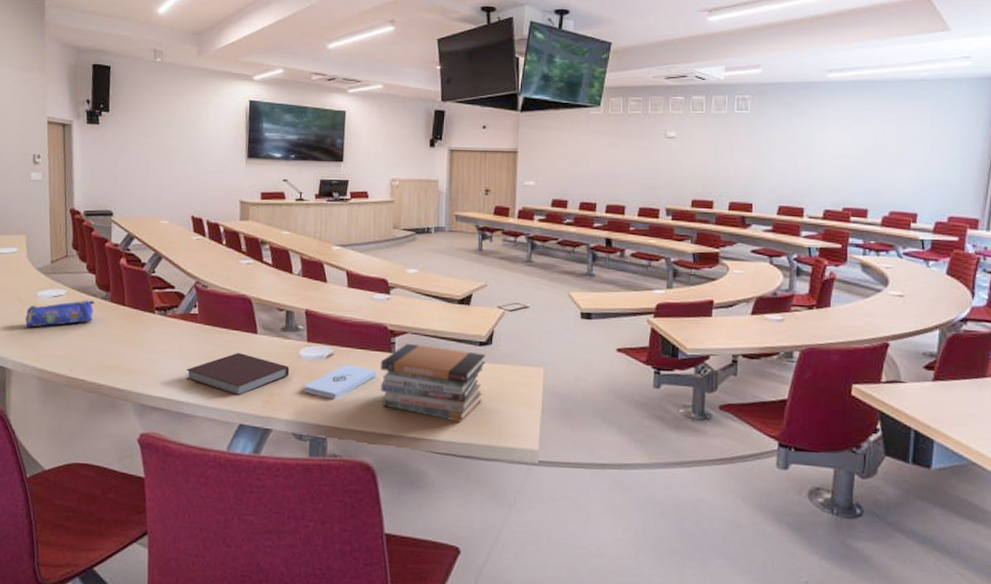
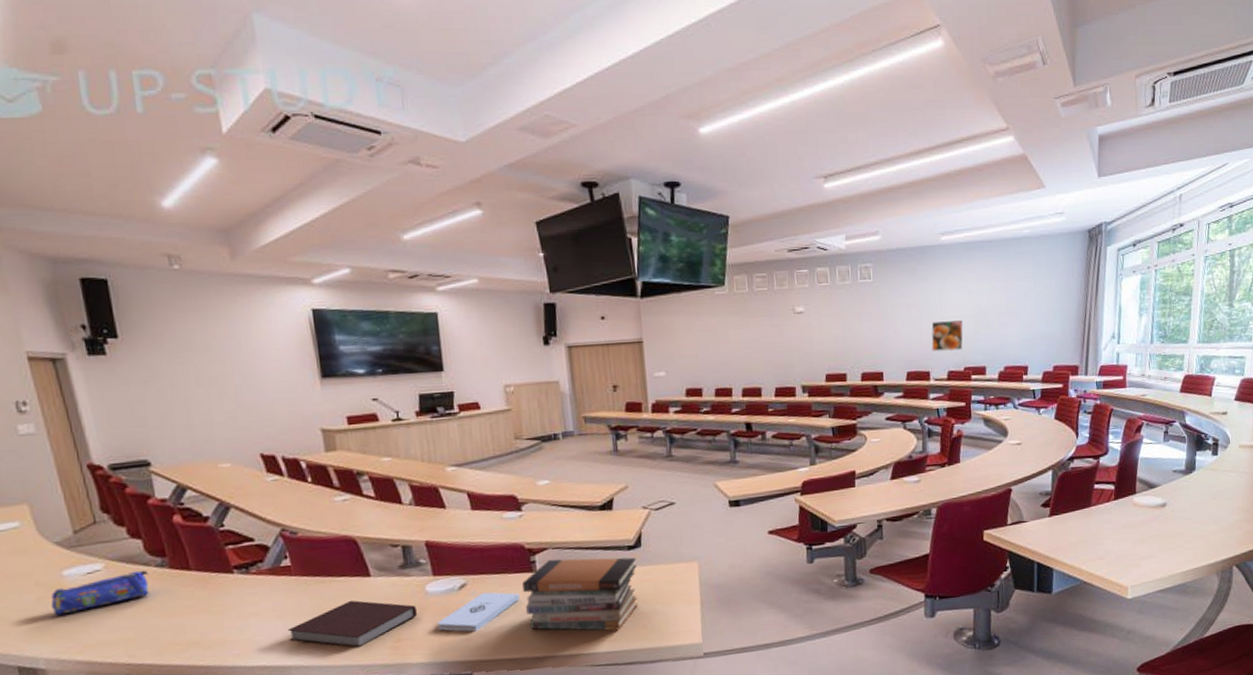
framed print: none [808,158,845,189] -> present [931,320,963,352]

